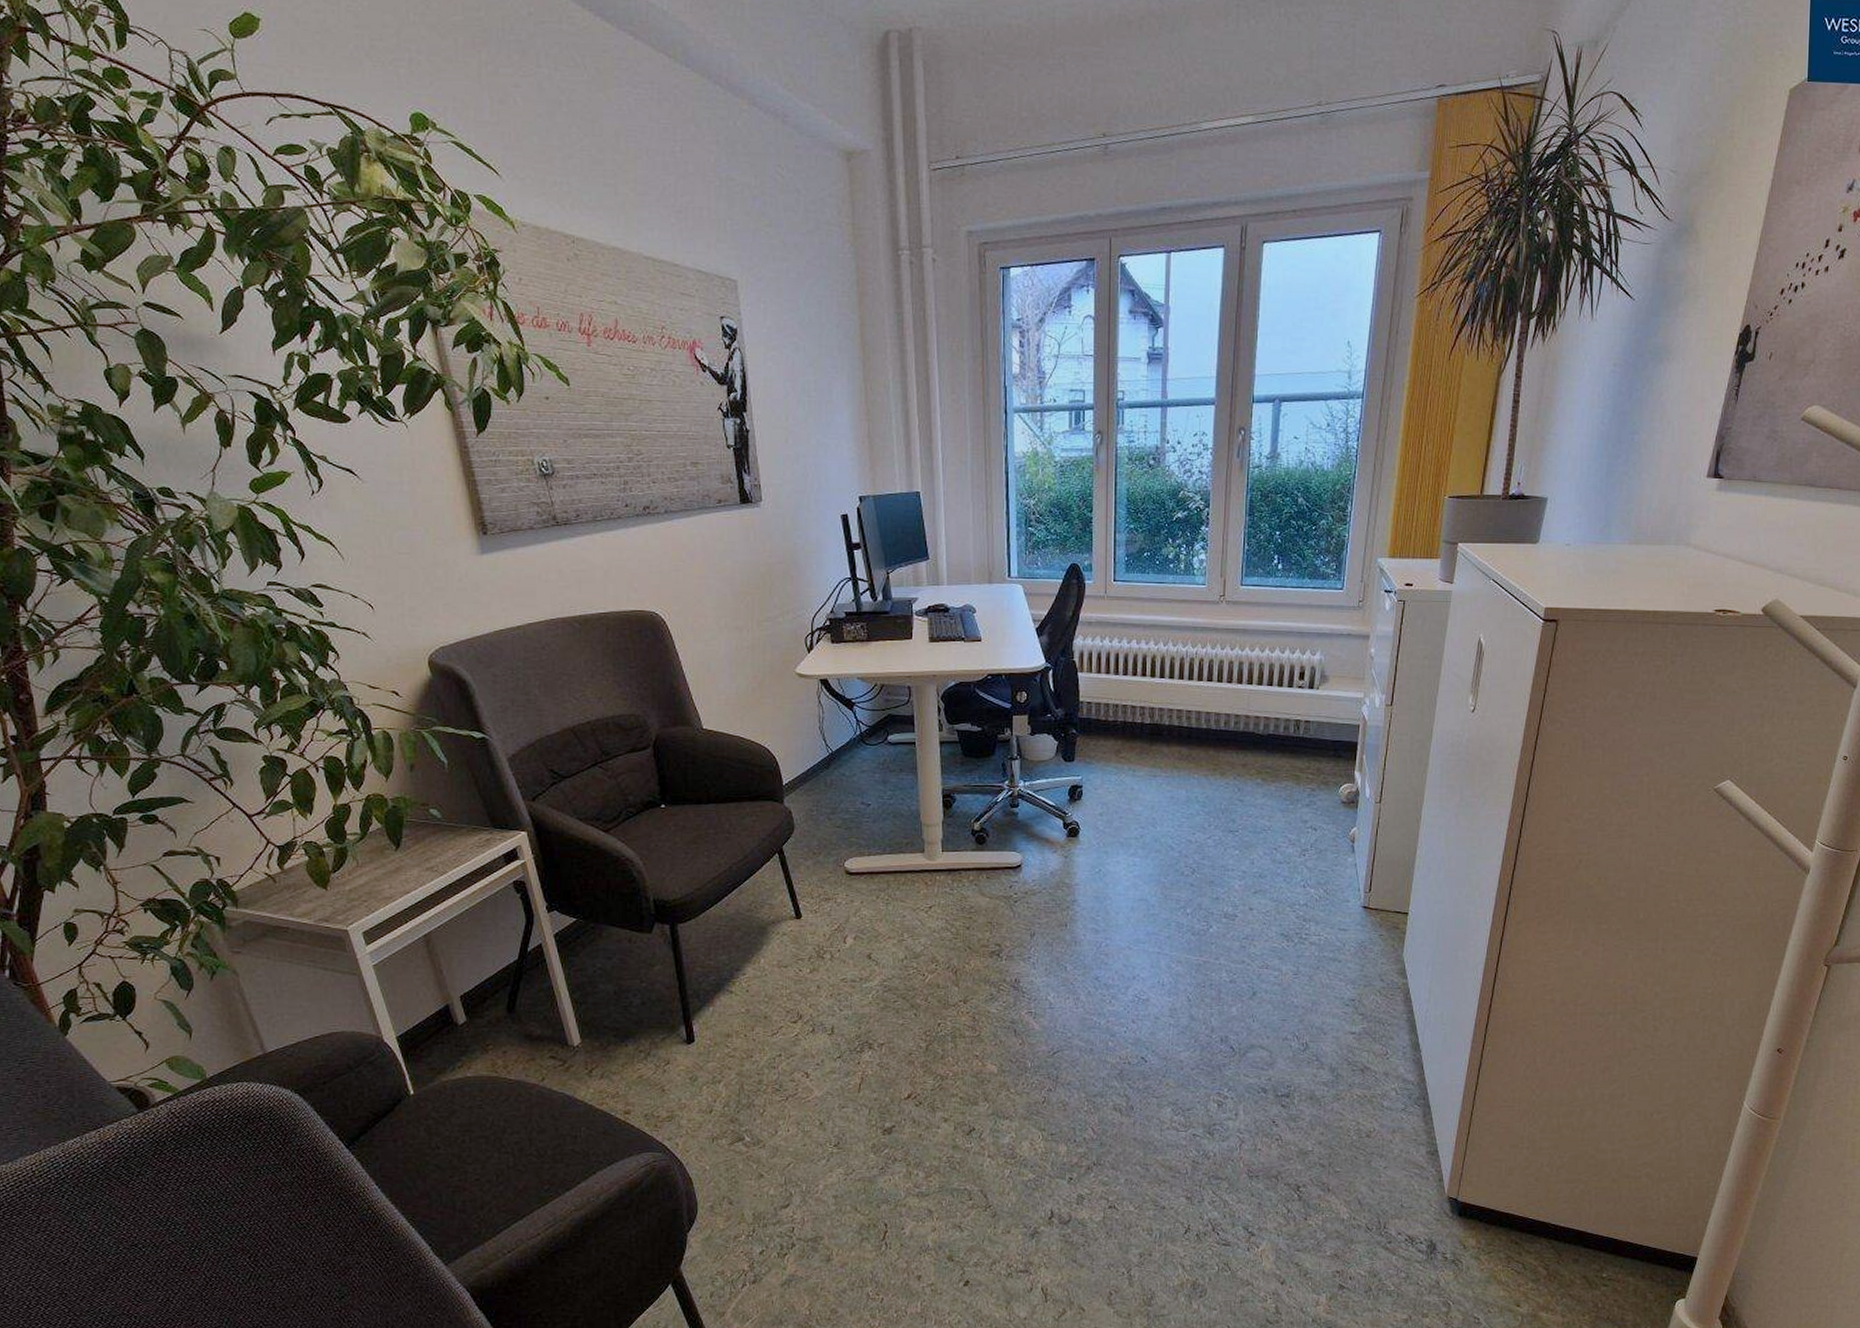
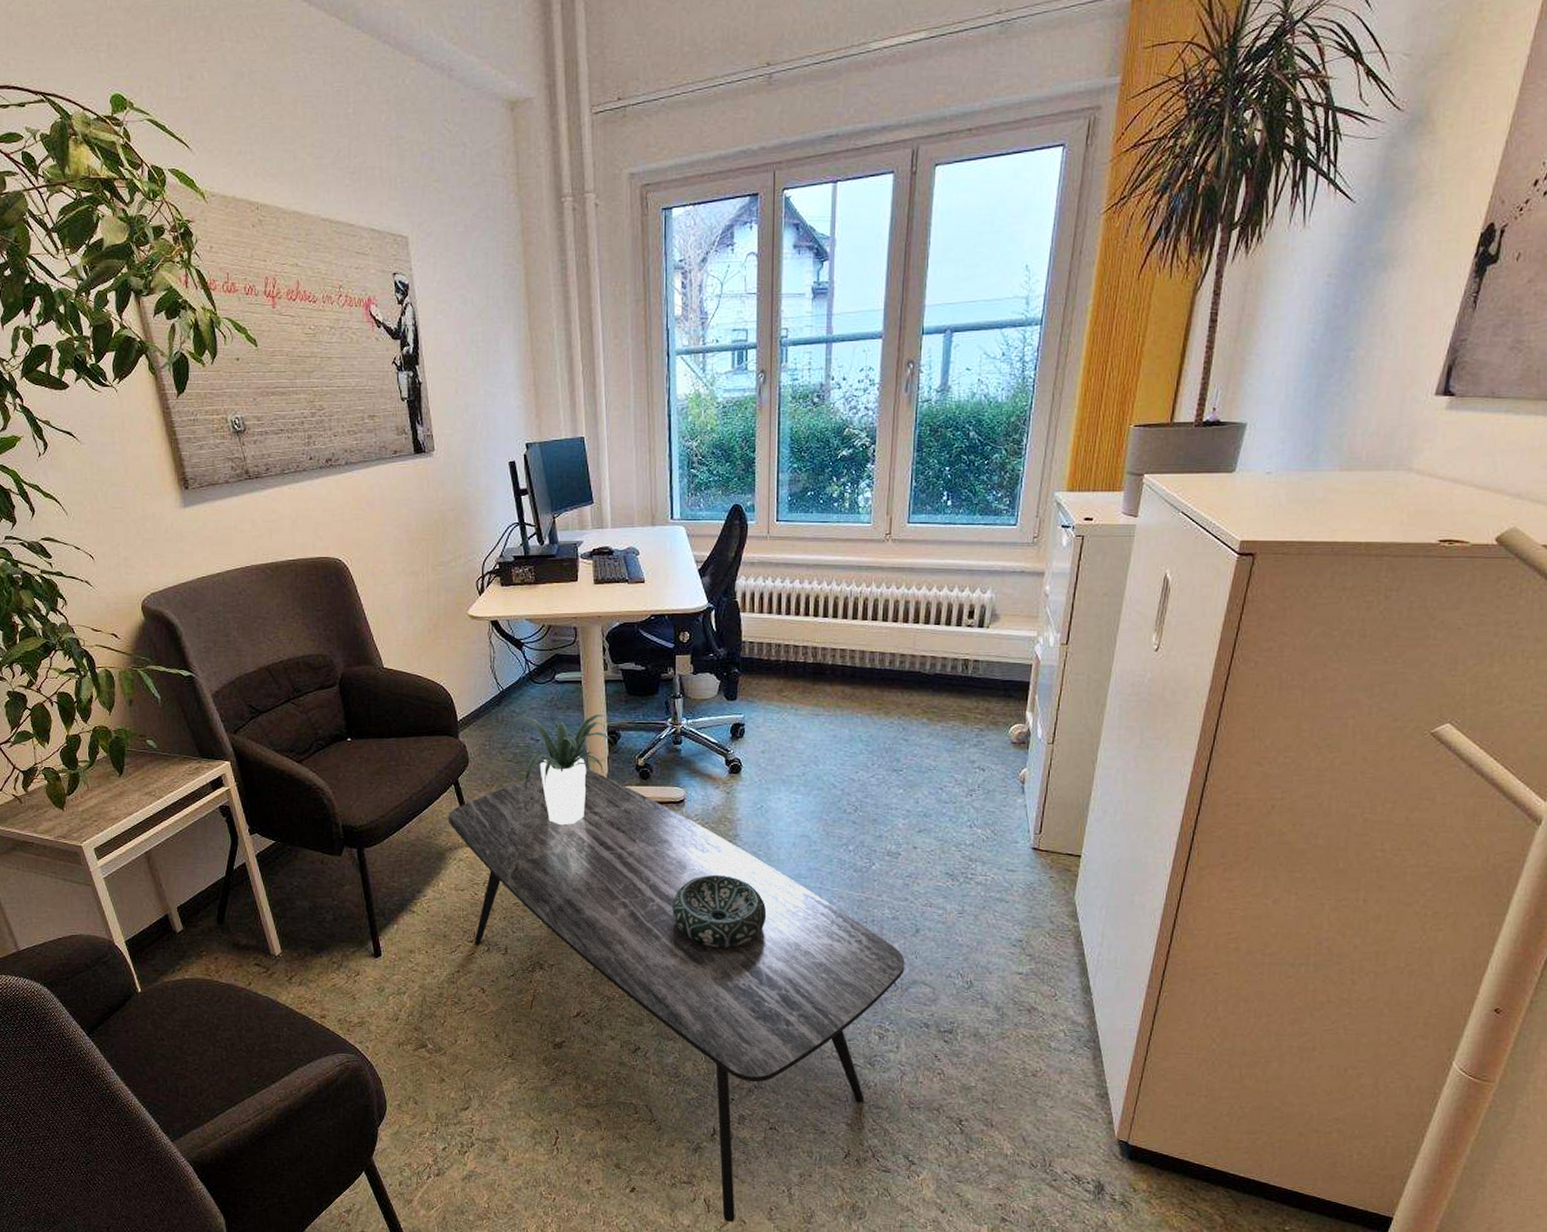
coffee table: none [770,833,1243,1311] -> present [448,768,905,1222]
potted plant: none [832,777,952,895] -> present [504,714,616,826]
decorative bowl: none [1009,942,1105,1019] -> present [672,874,767,948]

